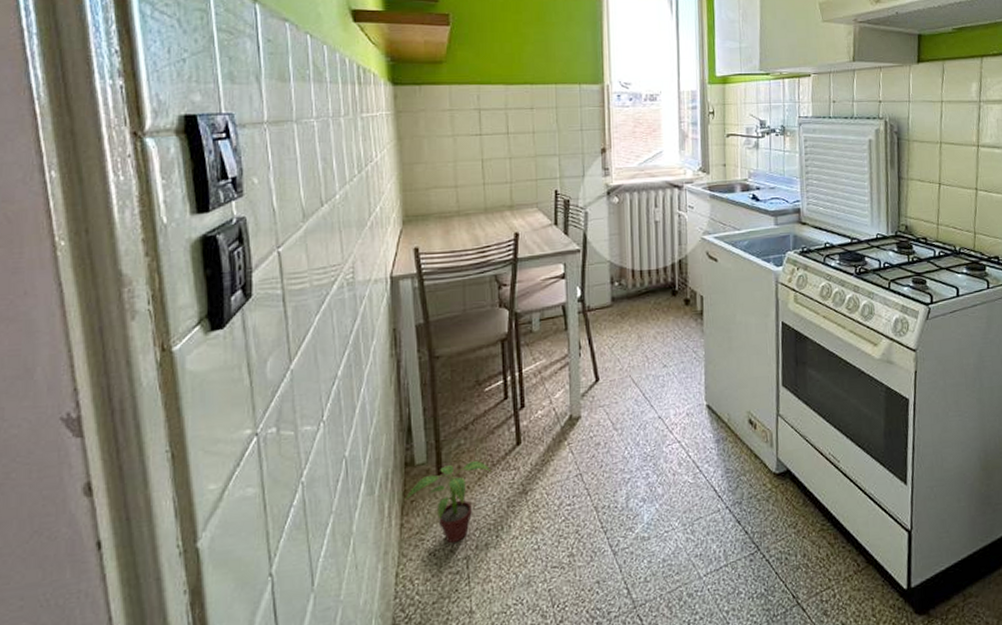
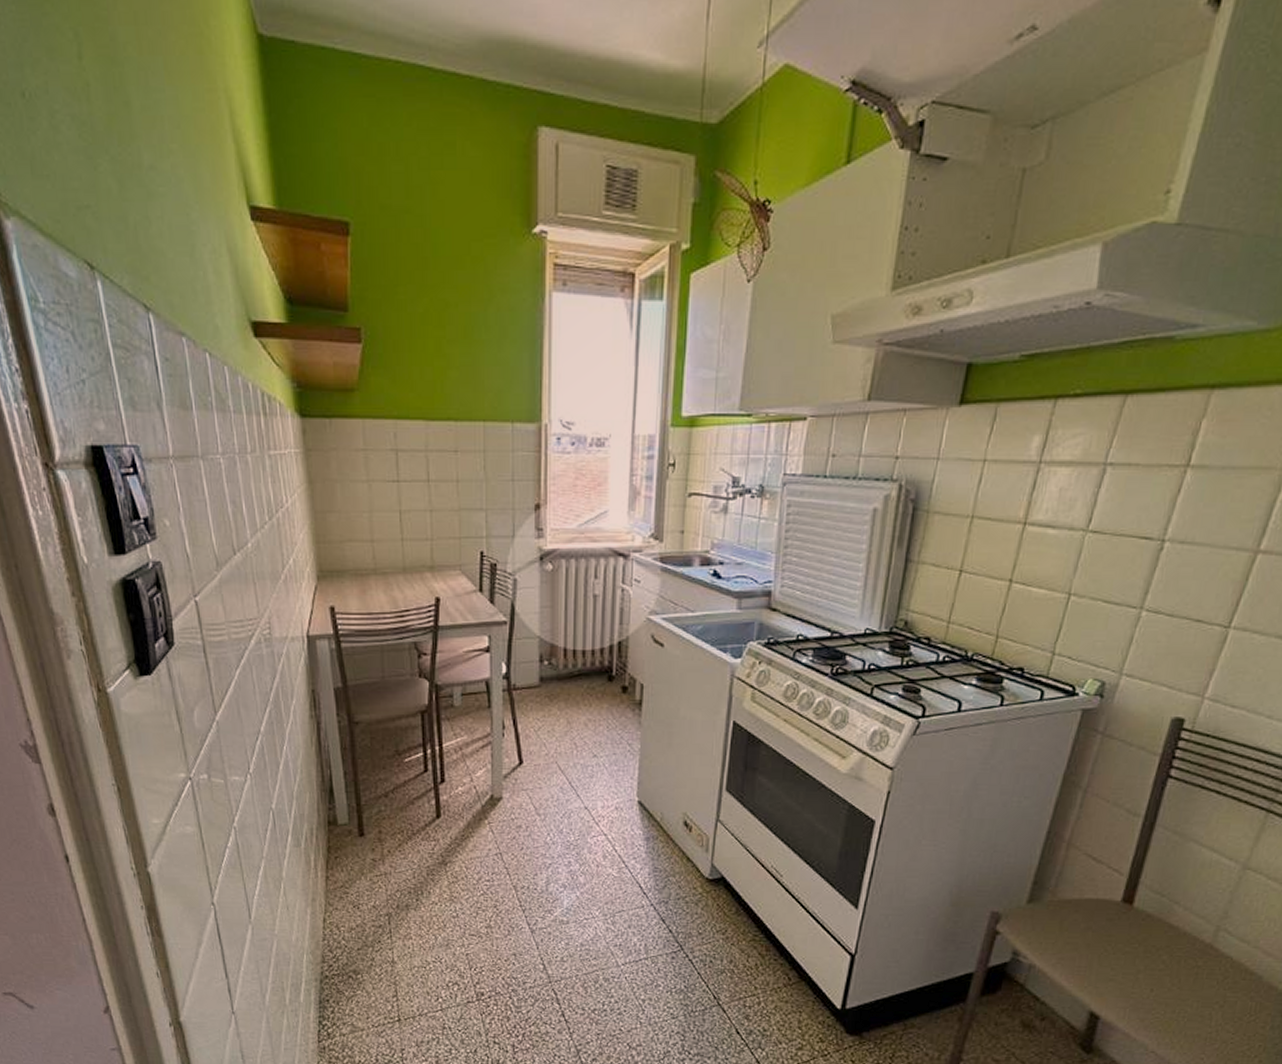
potted plant: present [404,461,492,544] -> none [329,828,412,900]

